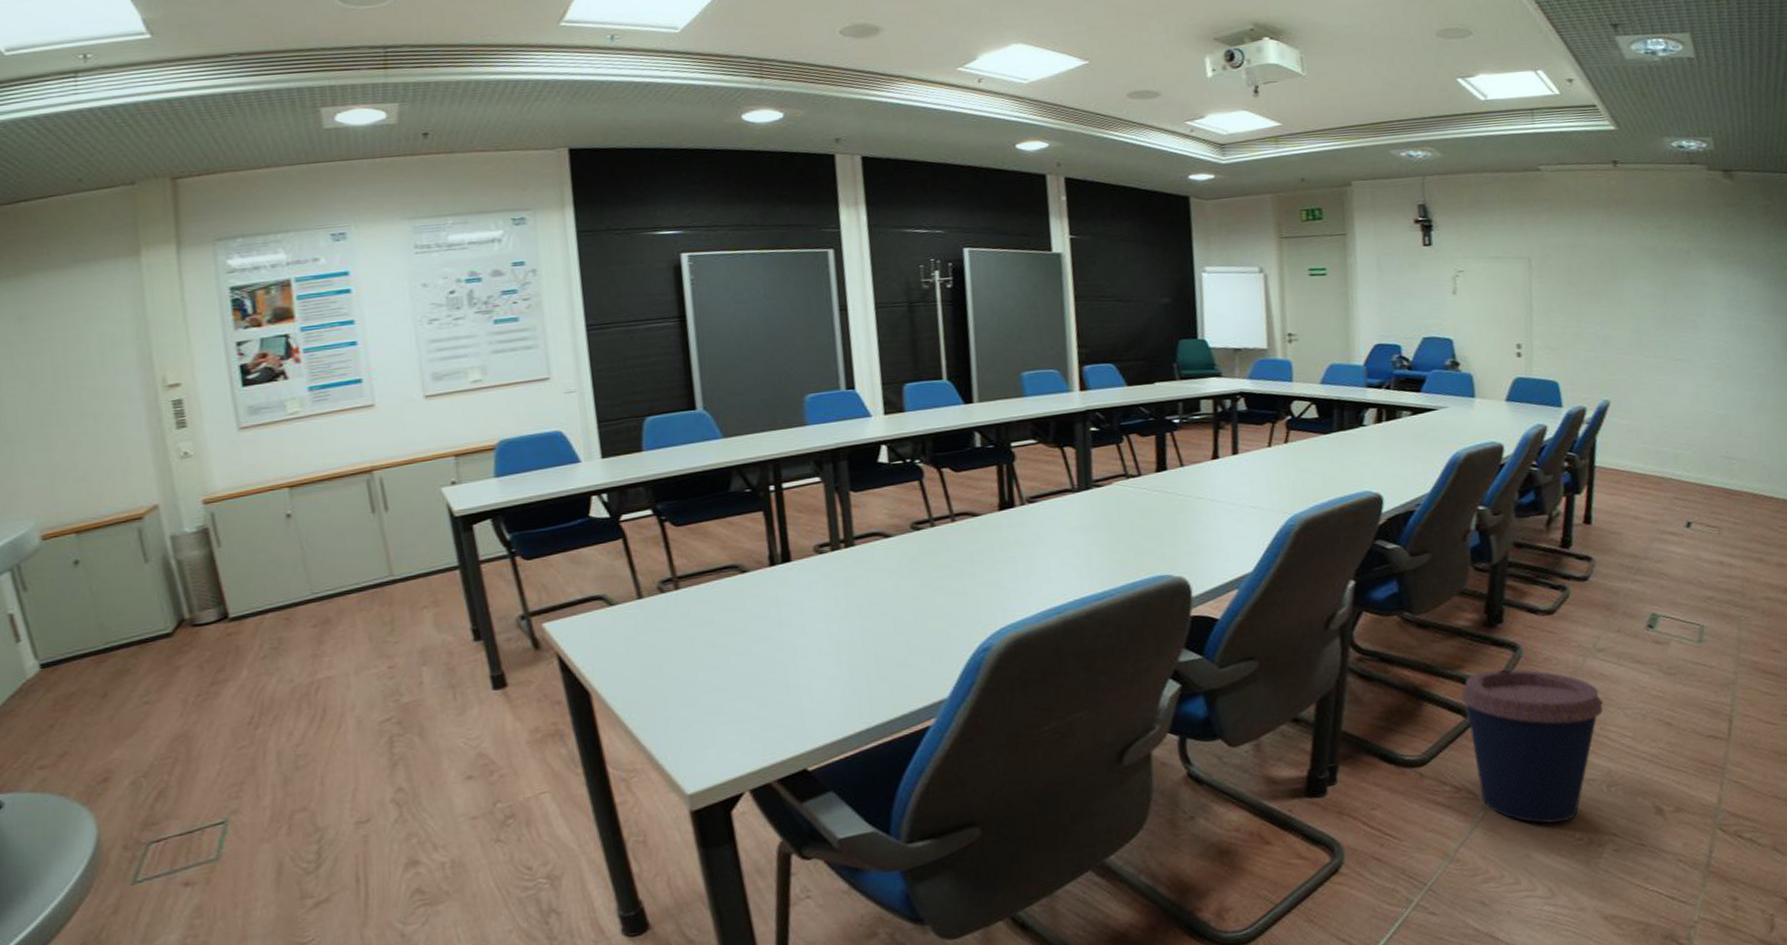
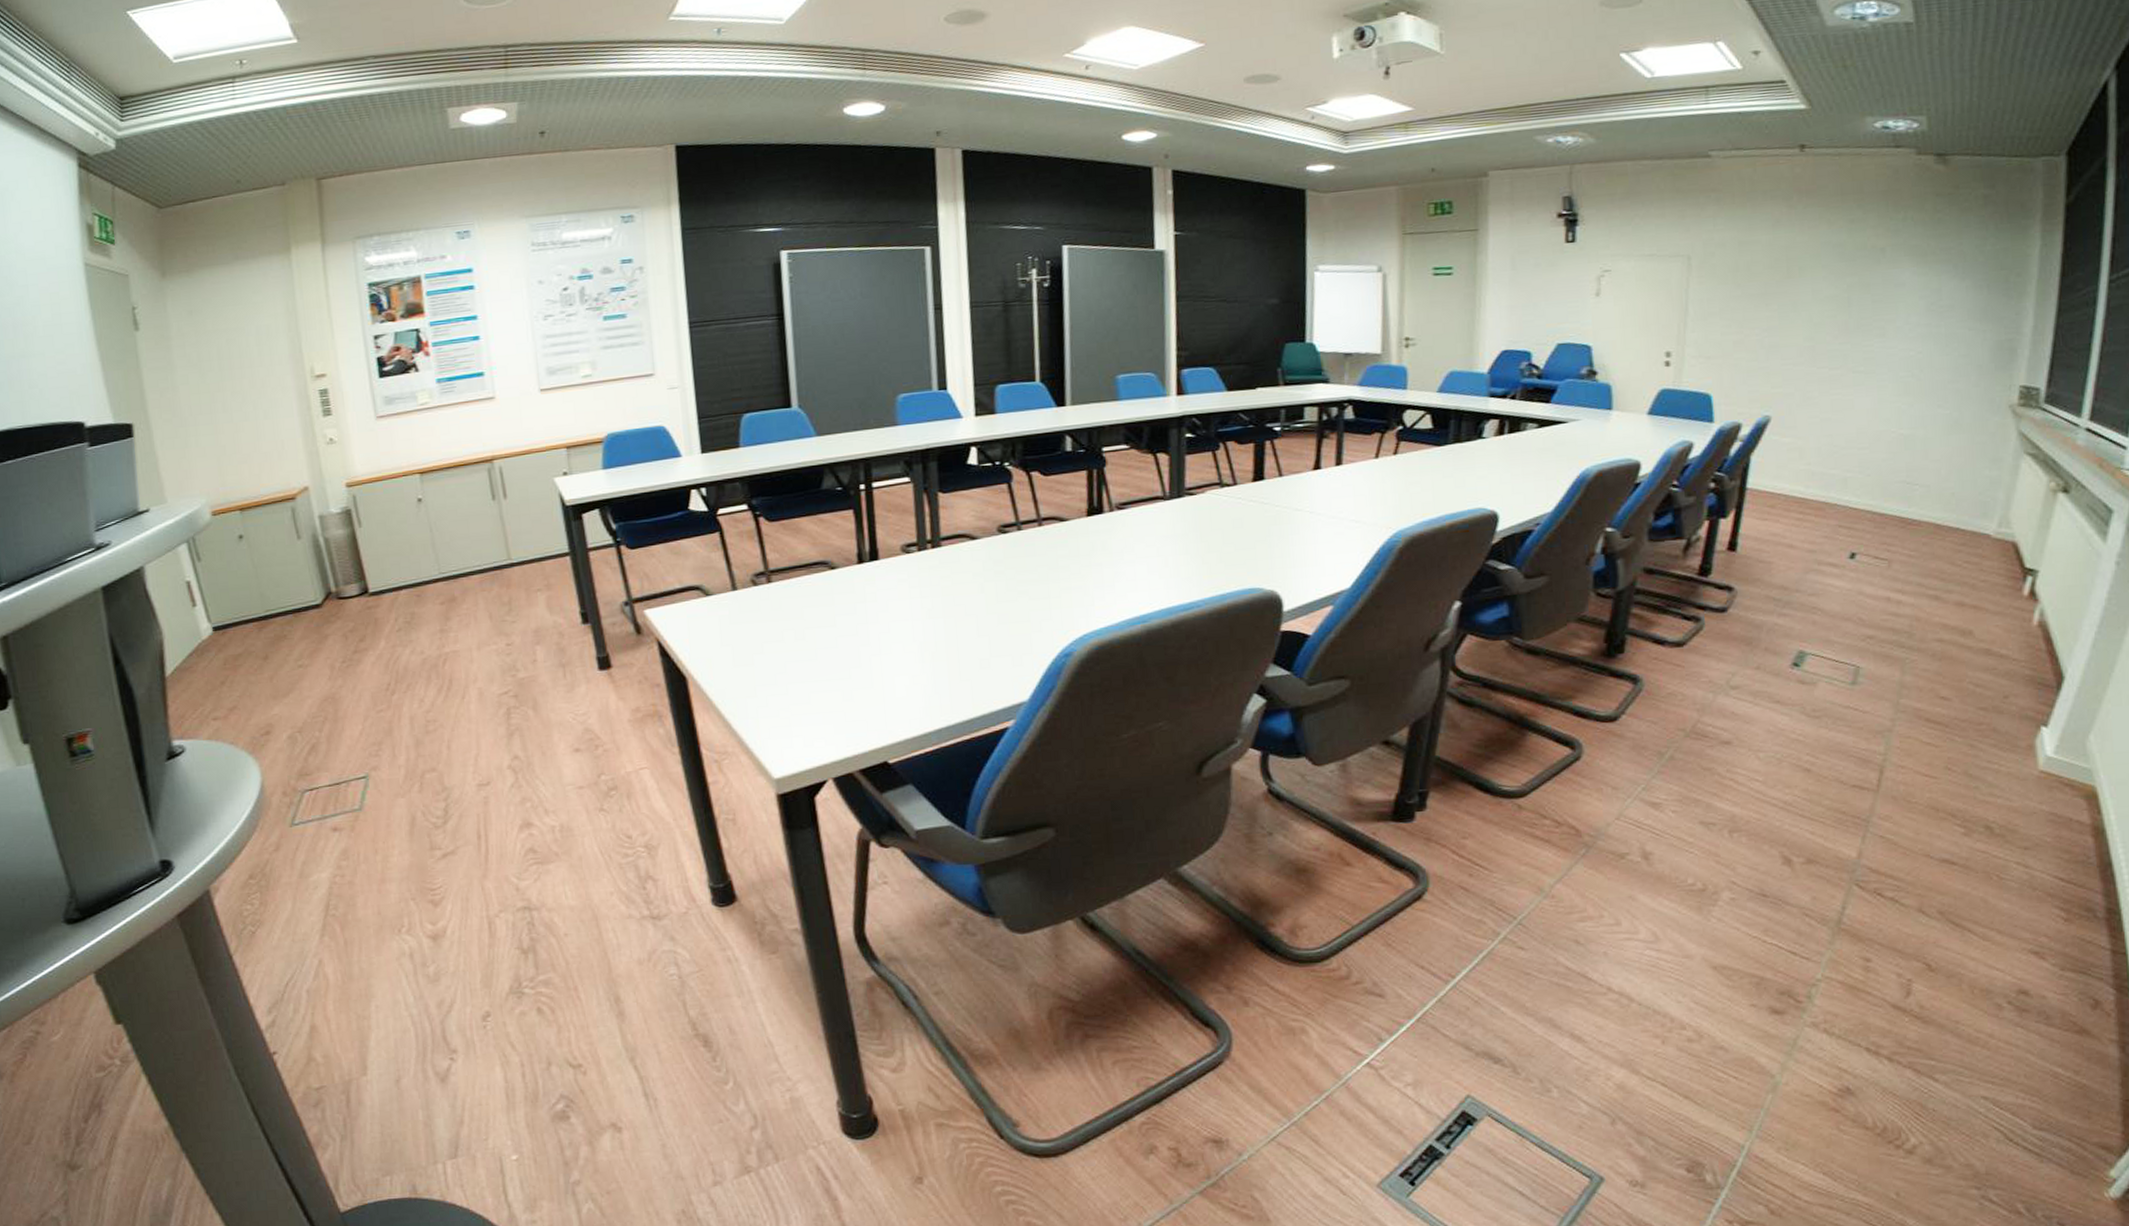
coffee cup: present [1461,668,1604,824] -> none [1570,701,1732,866]

